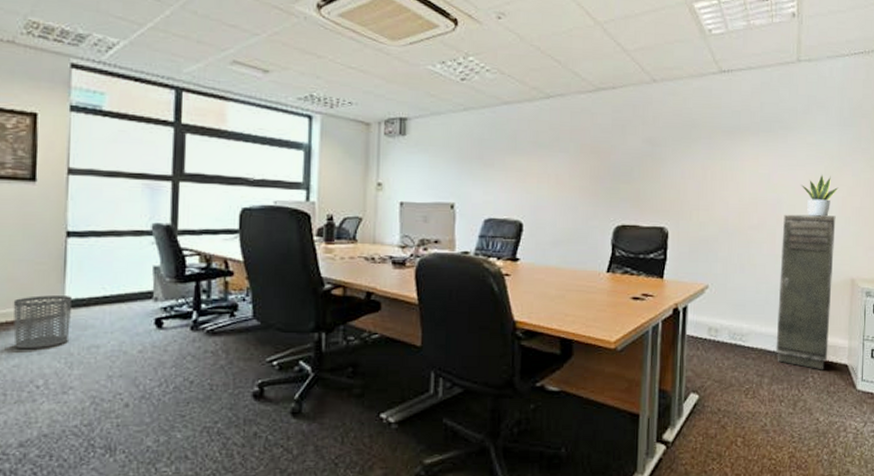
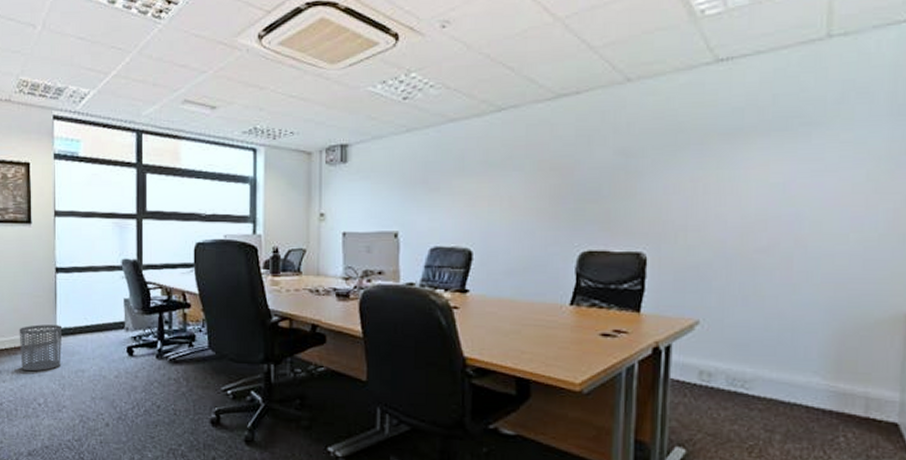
storage cabinet: present [776,214,836,370] -> none [791,233,883,429]
potted plant: present [801,174,839,217] -> none [830,180,888,235]

